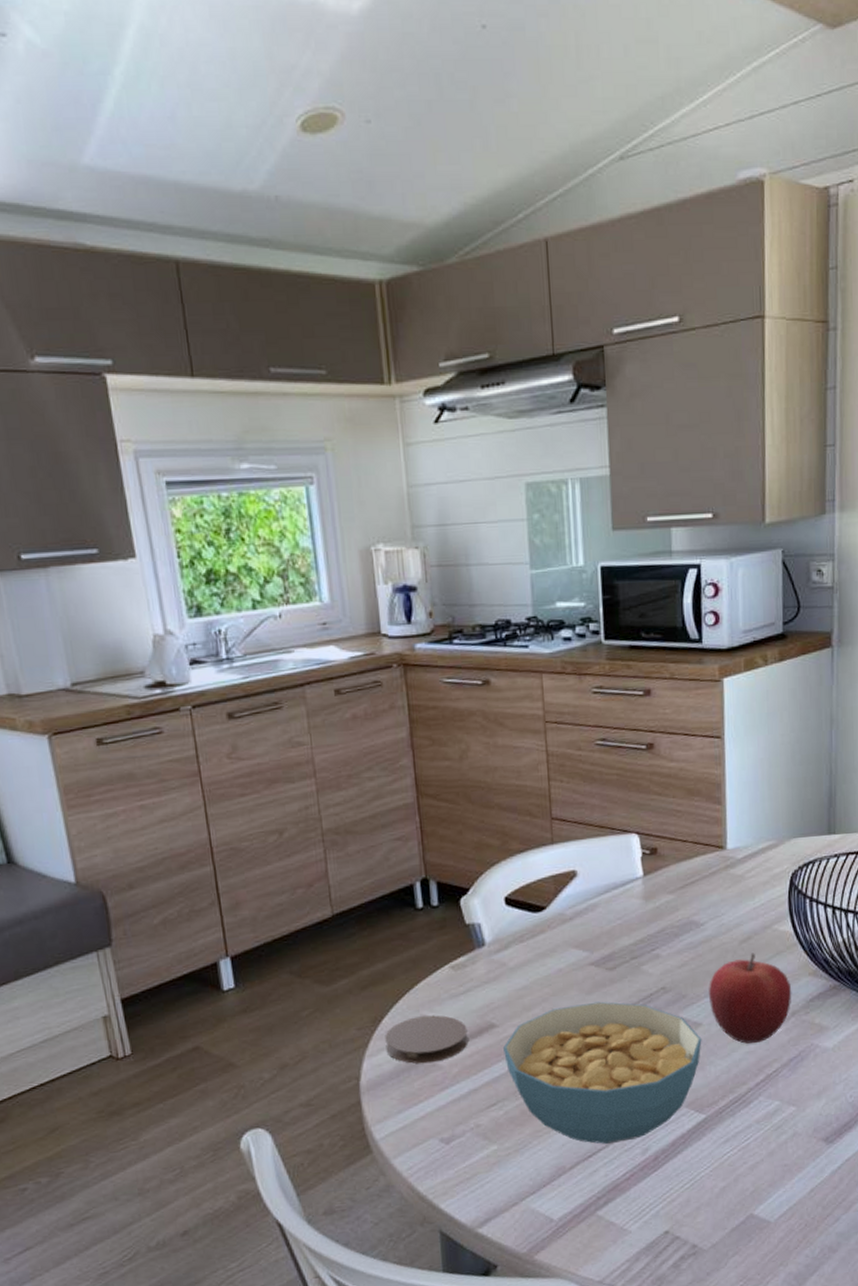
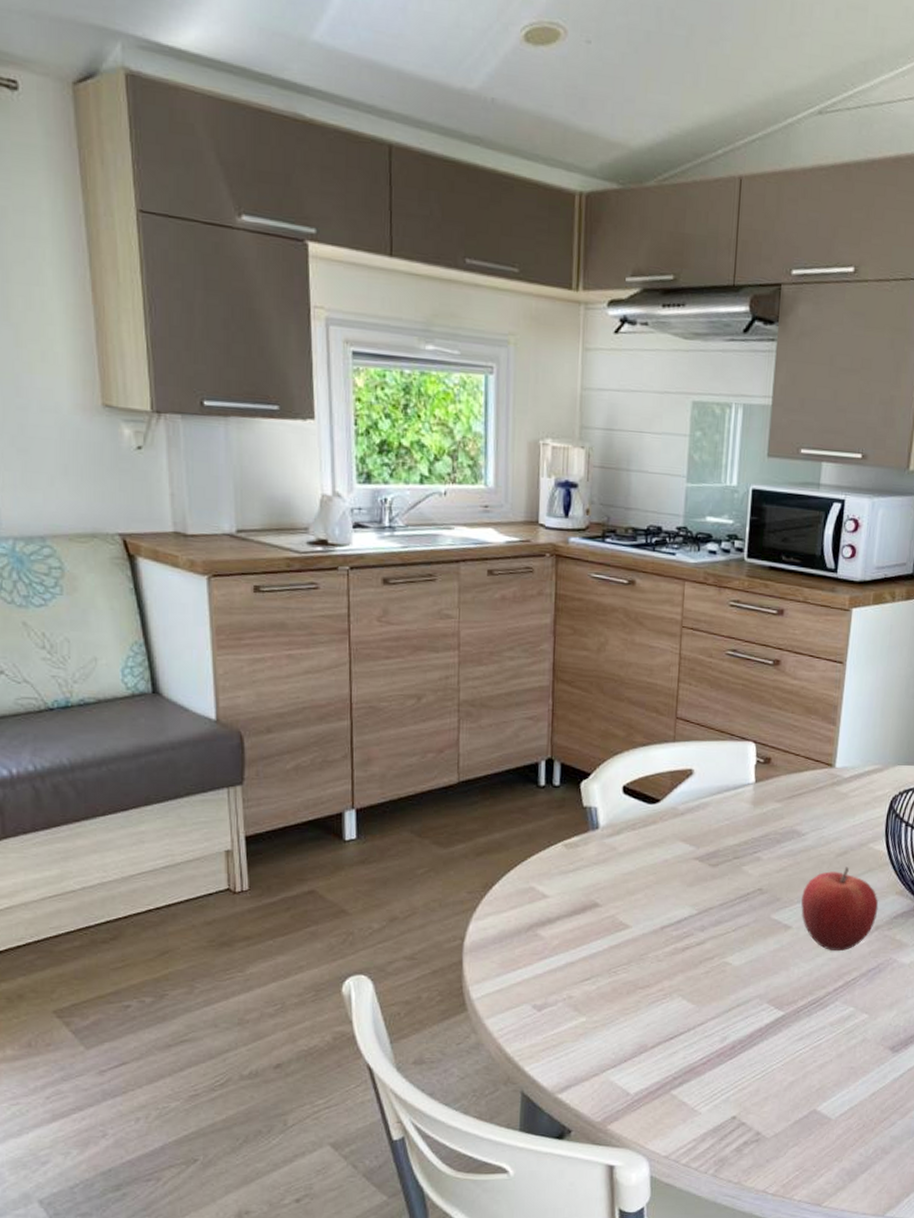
coaster: present [385,1015,468,1064] -> none [493,888,572,933]
cereal bowl: present [503,1001,702,1145] -> none [603,894,790,1029]

